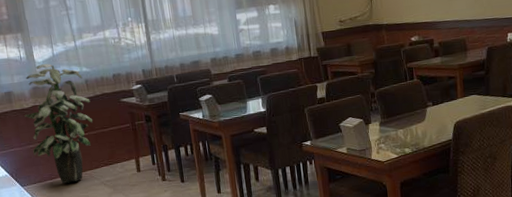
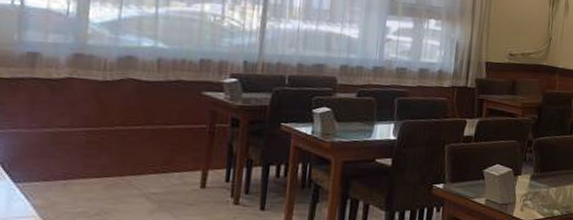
indoor plant: present [24,64,93,184] -> none [47,26,158,188]

